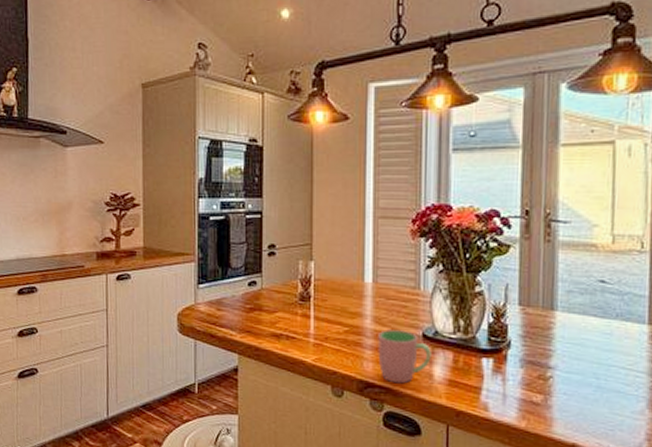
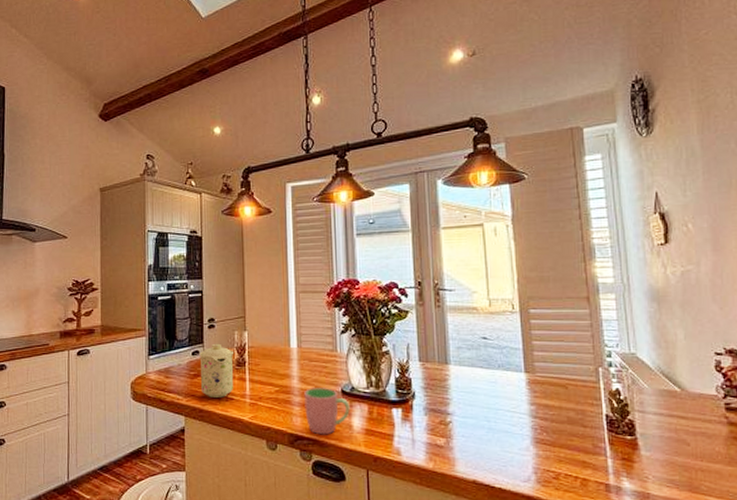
mug: none [257,273,297,336] -> present [199,343,234,398]

